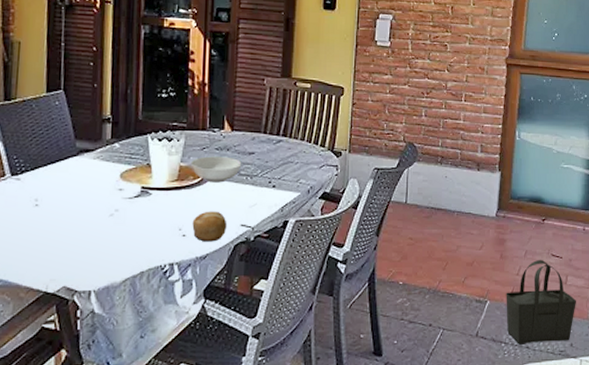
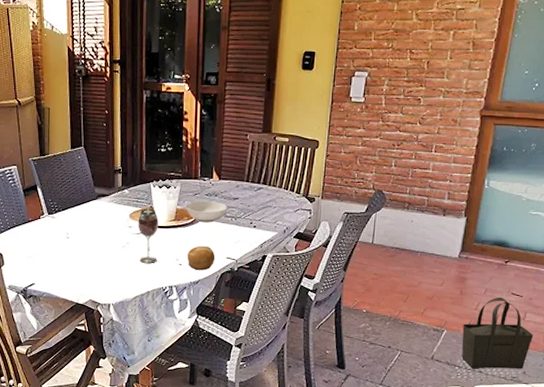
wineglass: none [130,166,157,235] -> present [138,208,158,263]

